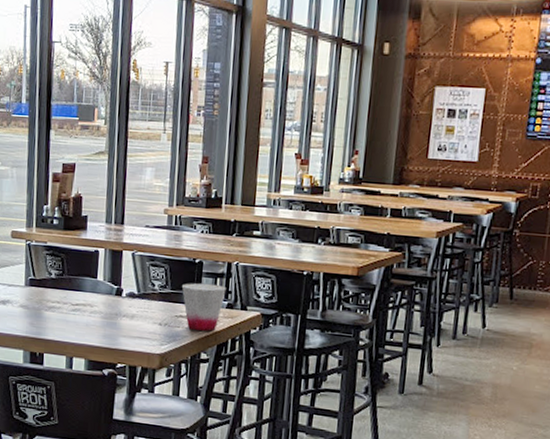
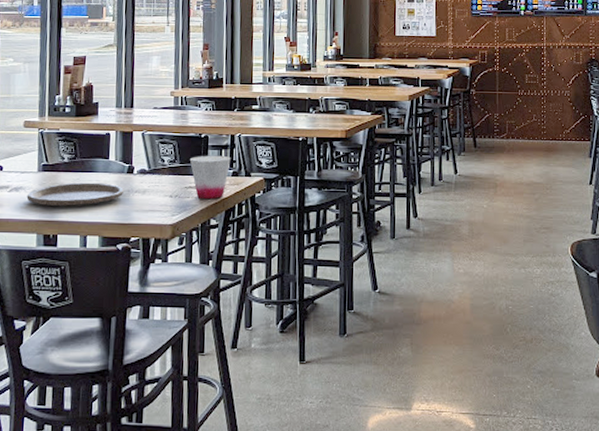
plate: none [13,300,112,326] -> present [26,182,125,206]

